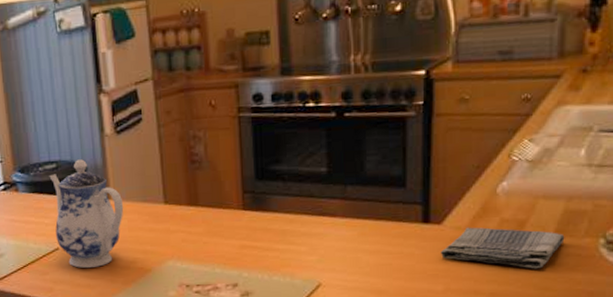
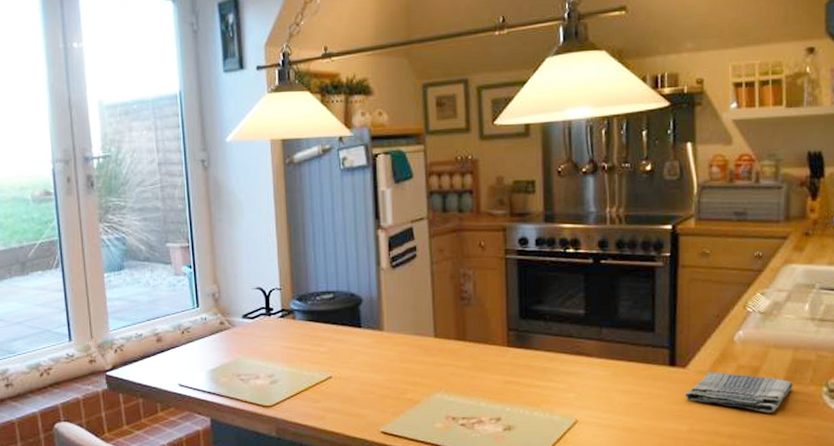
teapot: present [49,159,124,268] -> none [326,291,396,397]

